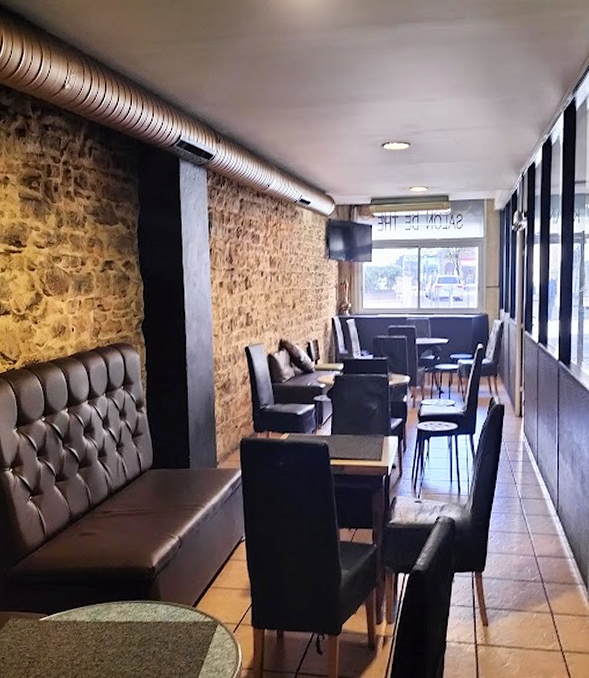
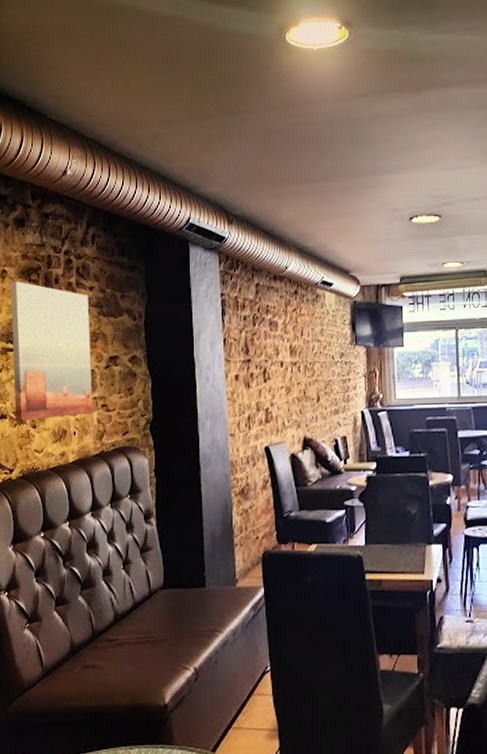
wall art: none [12,188,90,317] -> present [10,281,94,421]

